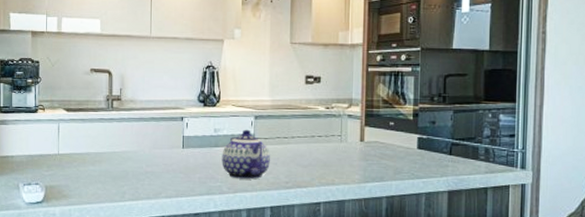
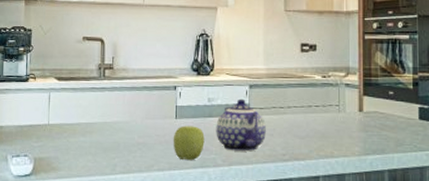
apple: none [180,155,211,187] -> present [173,126,205,160]

